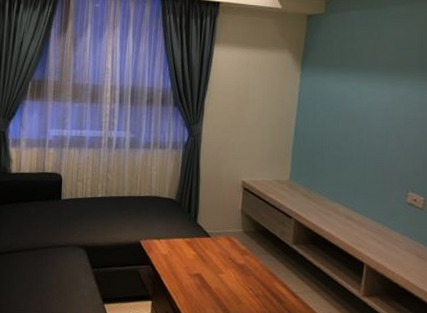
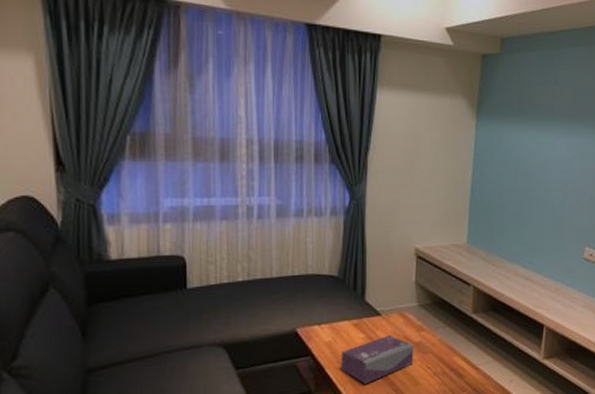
tissue box: none [174,254,238,296] -> present [340,334,414,385]

